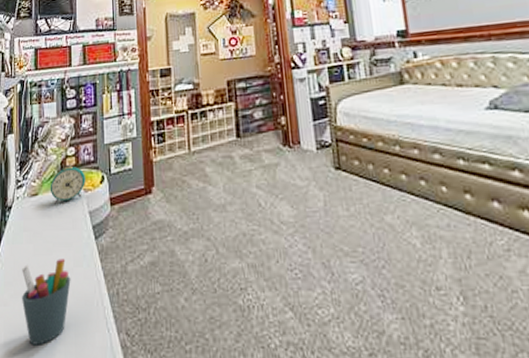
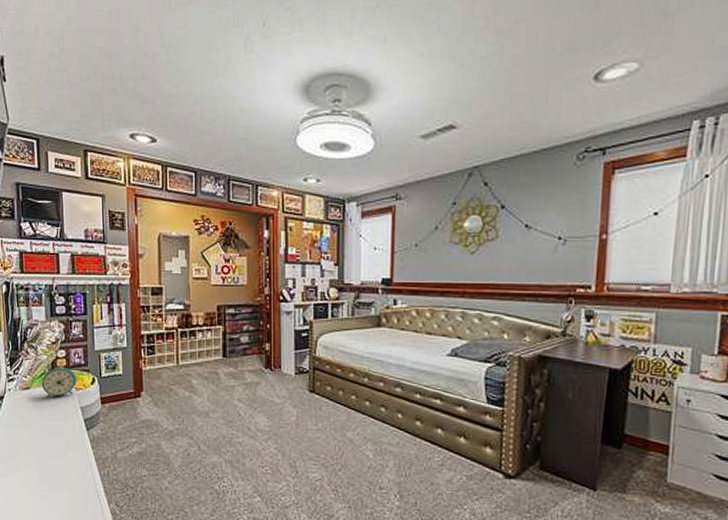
pen holder: present [22,258,71,345] -> none [17,443,65,509]

